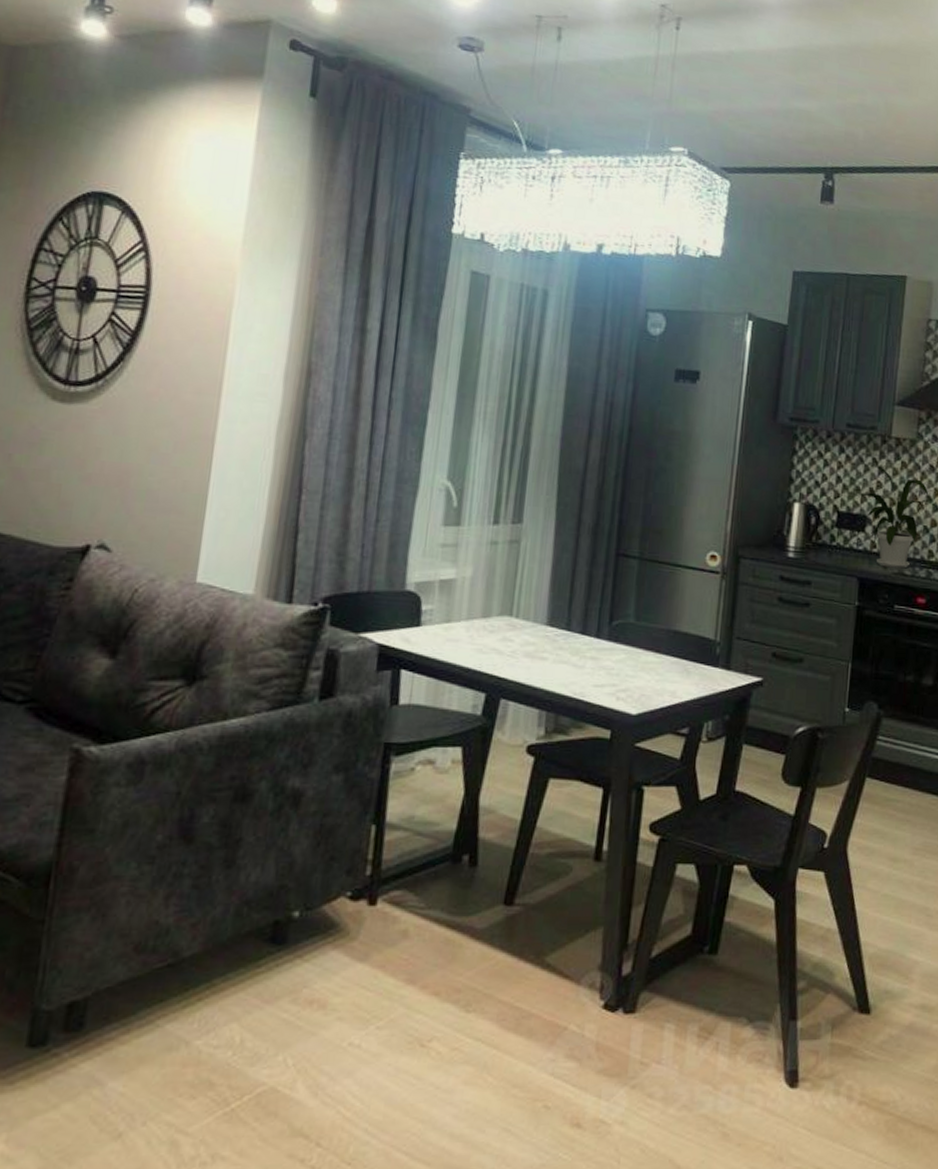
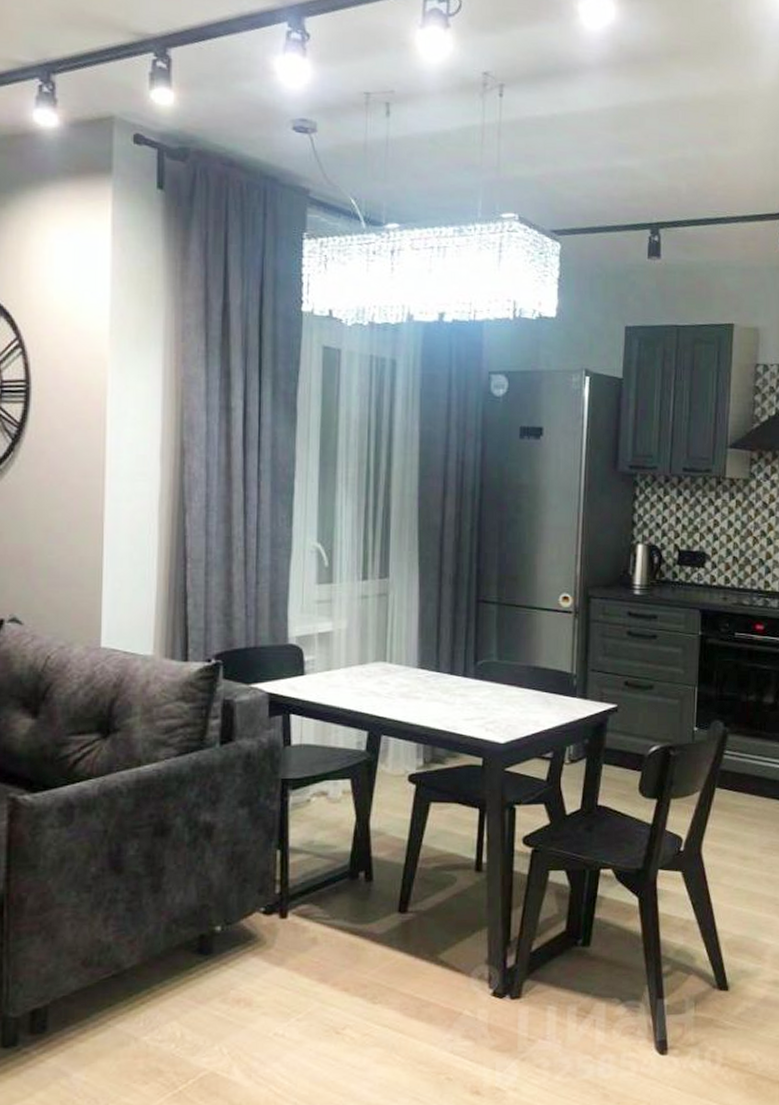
house plant: present [846,464,928,569] -> none [686,504,762,599]

